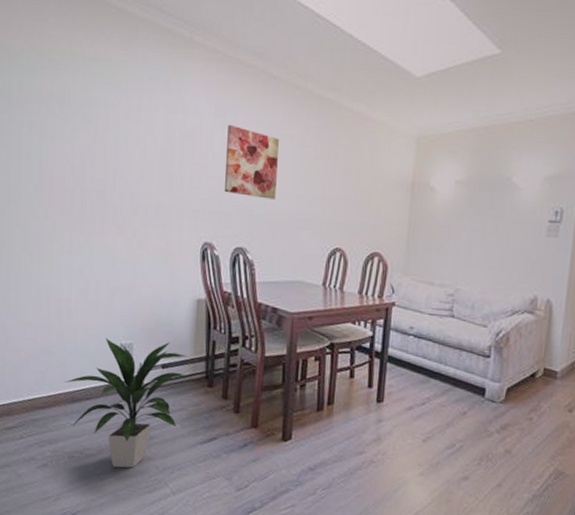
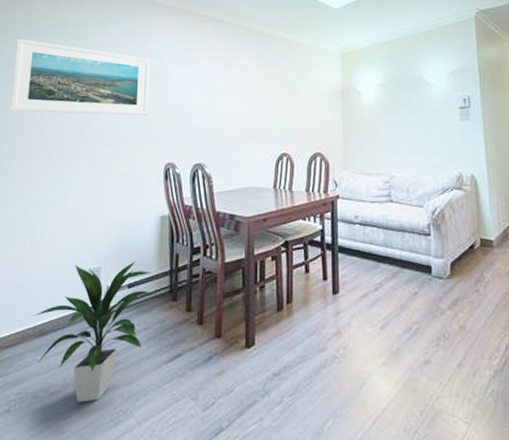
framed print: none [23,68,186,184] -> present [9,38,150,116]
wall art: present [224,124,280,200] -> none [183,62,229,119]

